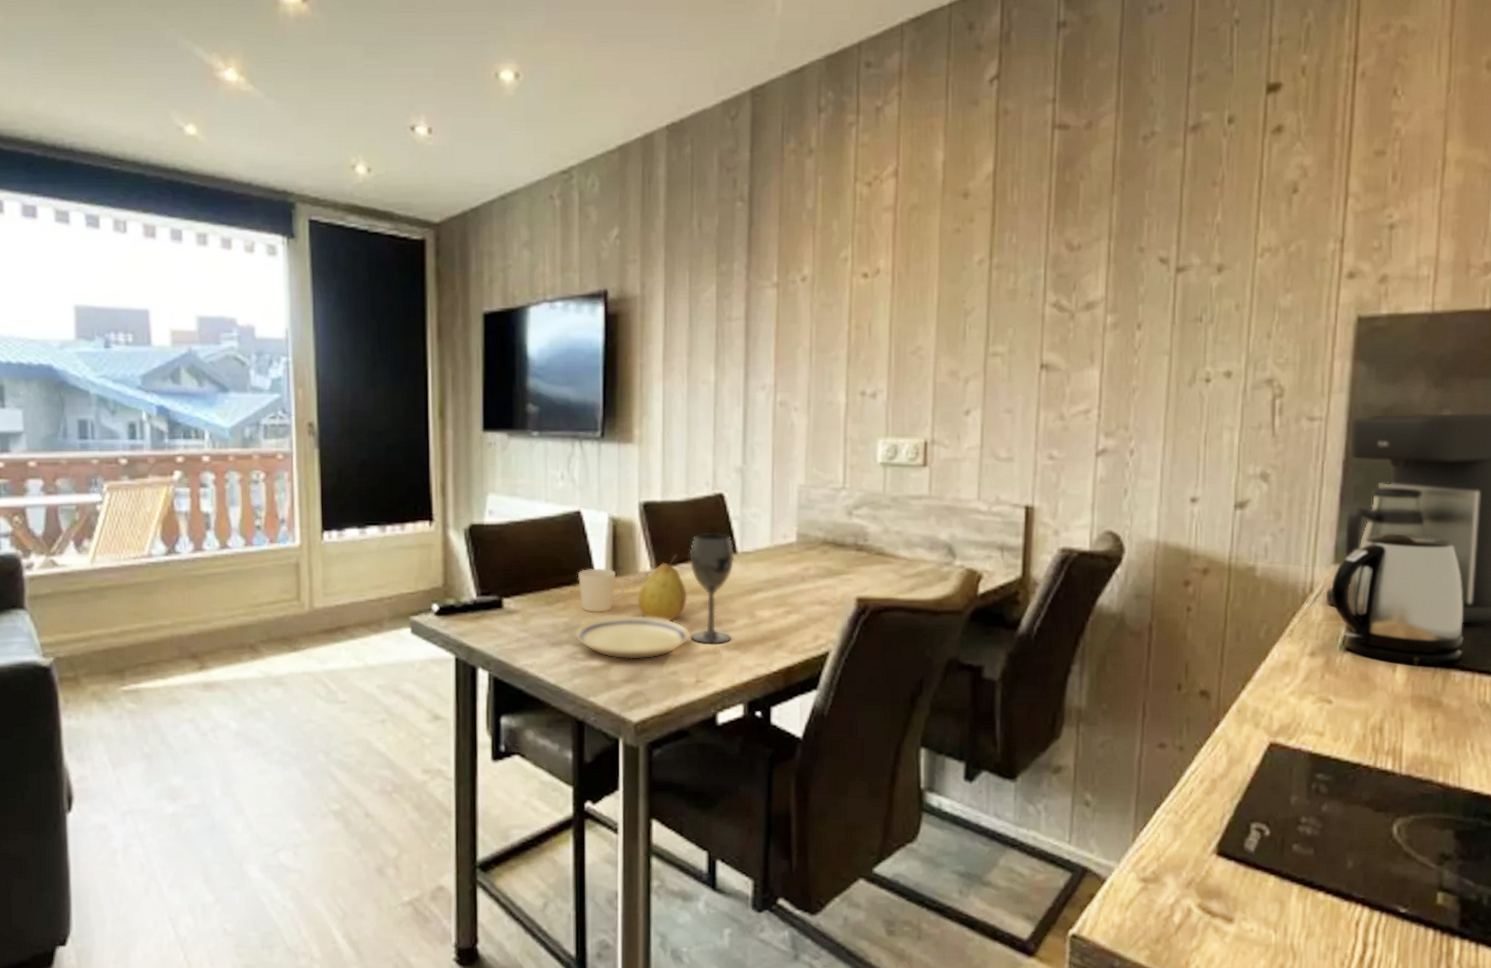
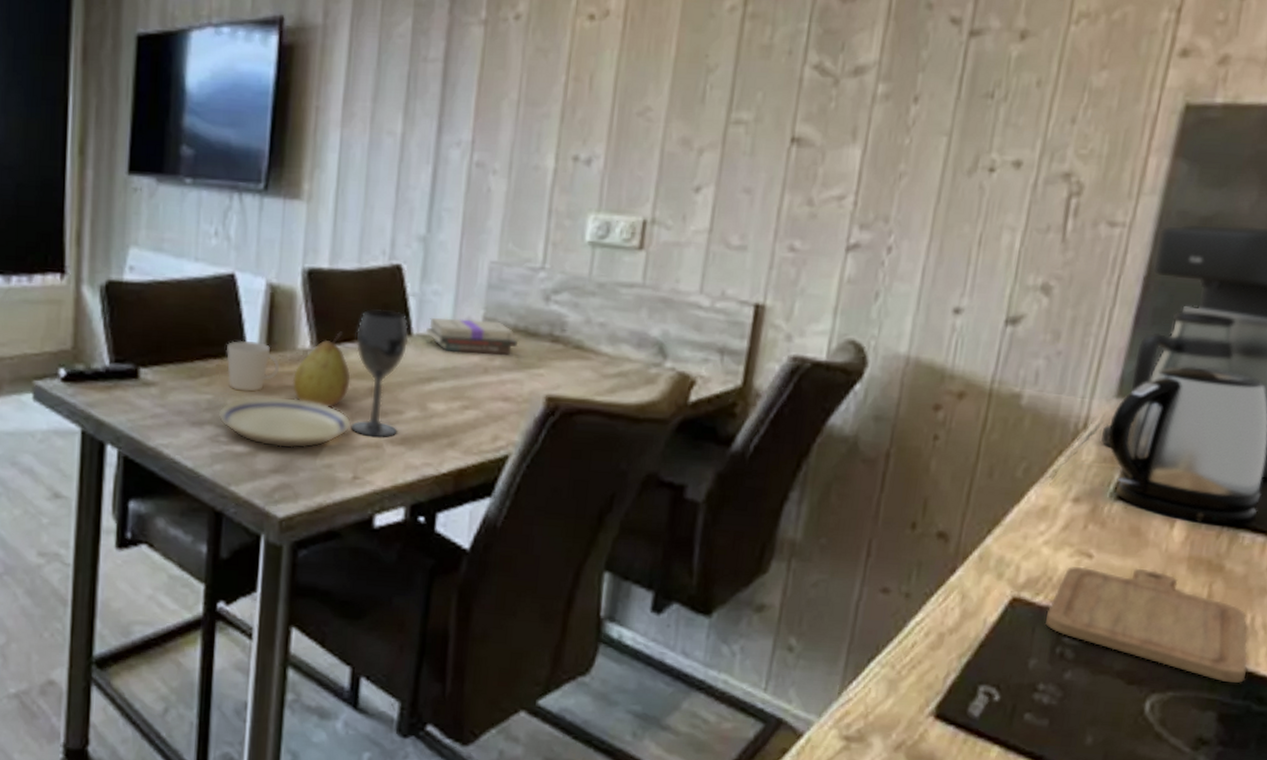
books: none [748,536,829,566] -> present [425,317,518,355]
chopping board: none [1299,709,1474,804] -> present [1044,567,1248,684]

